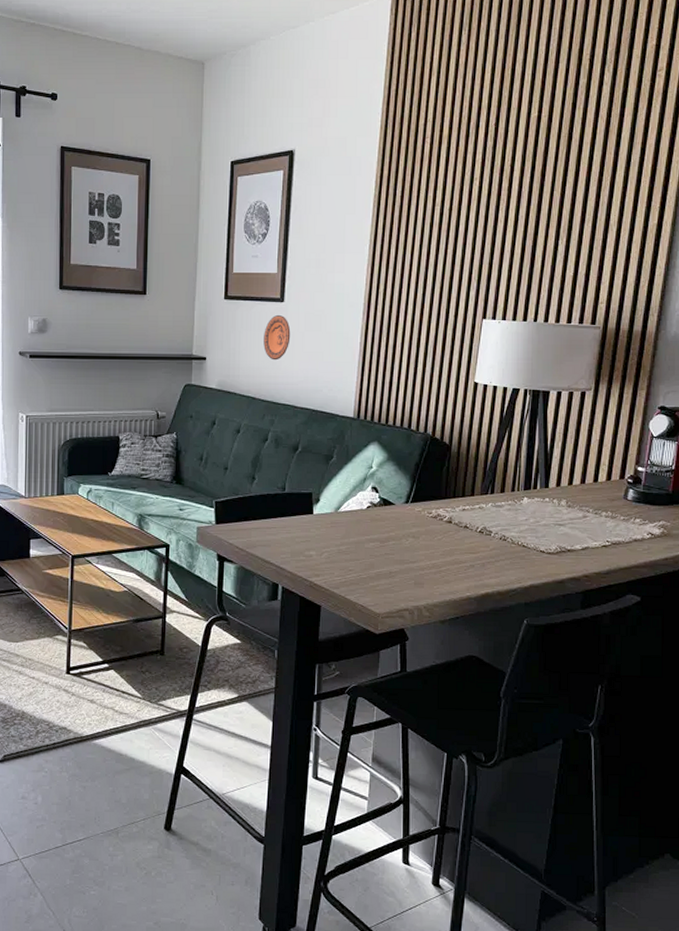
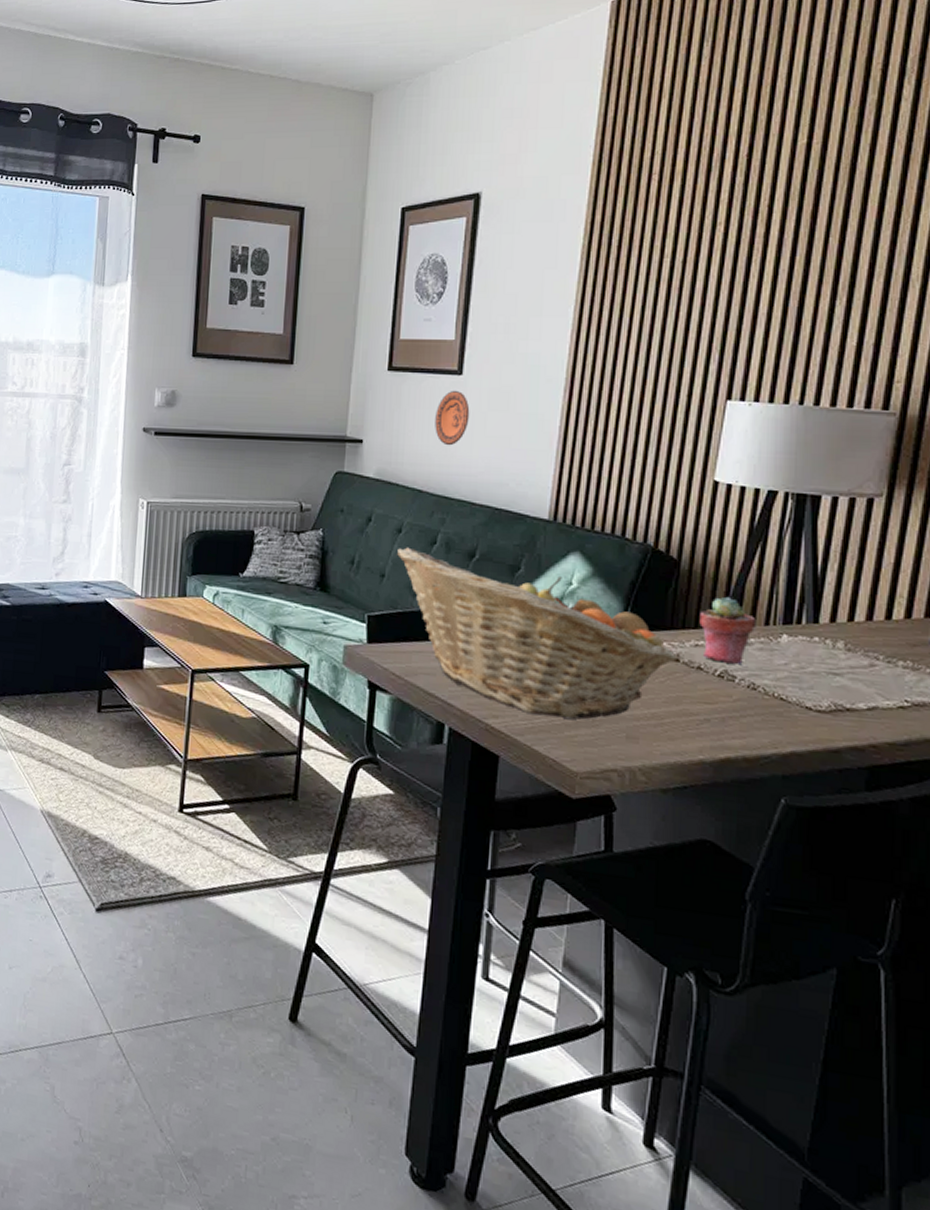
fruit basket: none [237,444,450,573] -> present [397,547,677,720]
potted succulent: none [465,471,505,522] -> present [699,596,755,664]

